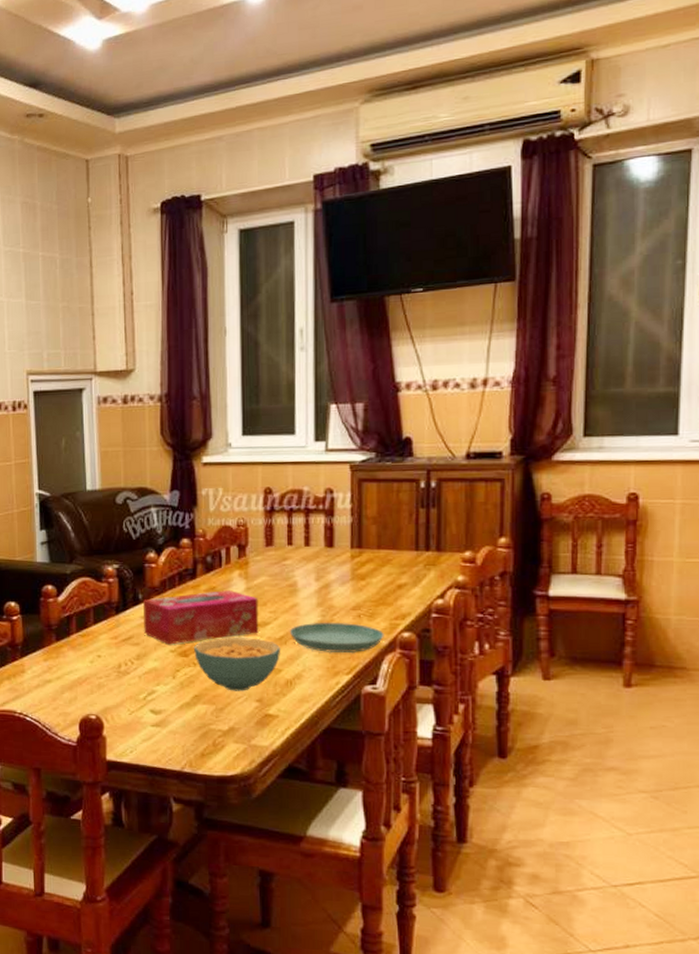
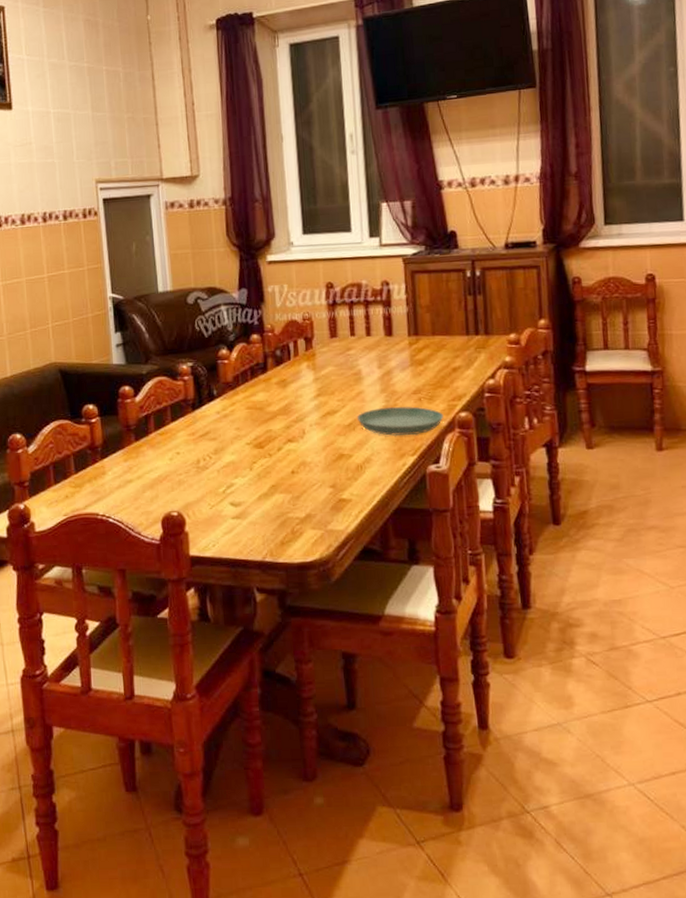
tissue box: present [143,589,259,645] -> none [218,381,329,438]
cereal bowl: present [194,638,281,691] -> none [269,426,351,479]

